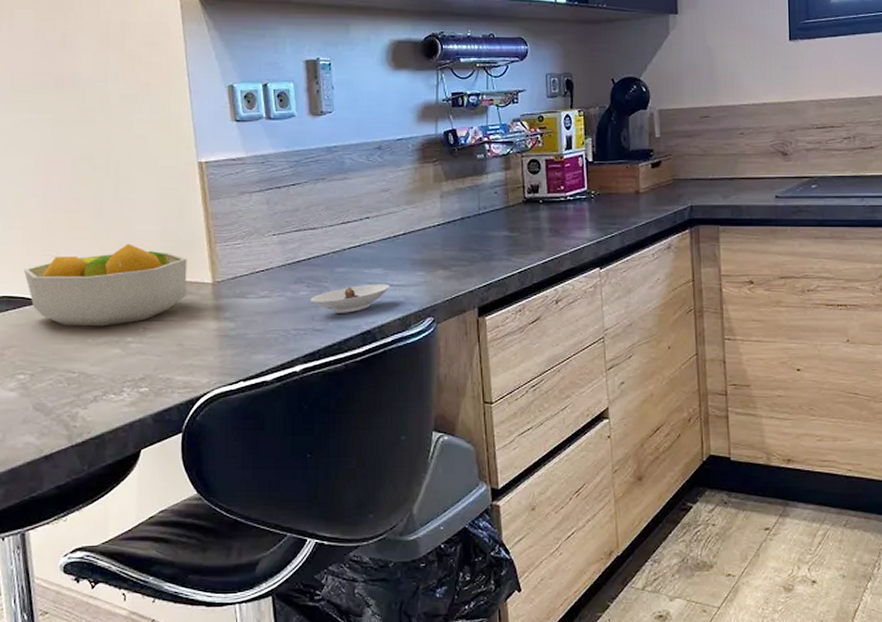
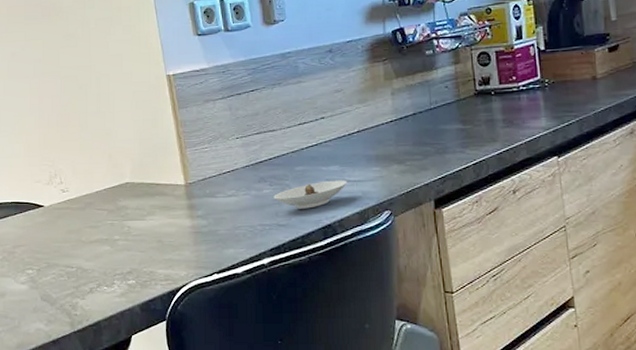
fruit bowl: present [23,243,187,327] -> none [26,152,163,227]

